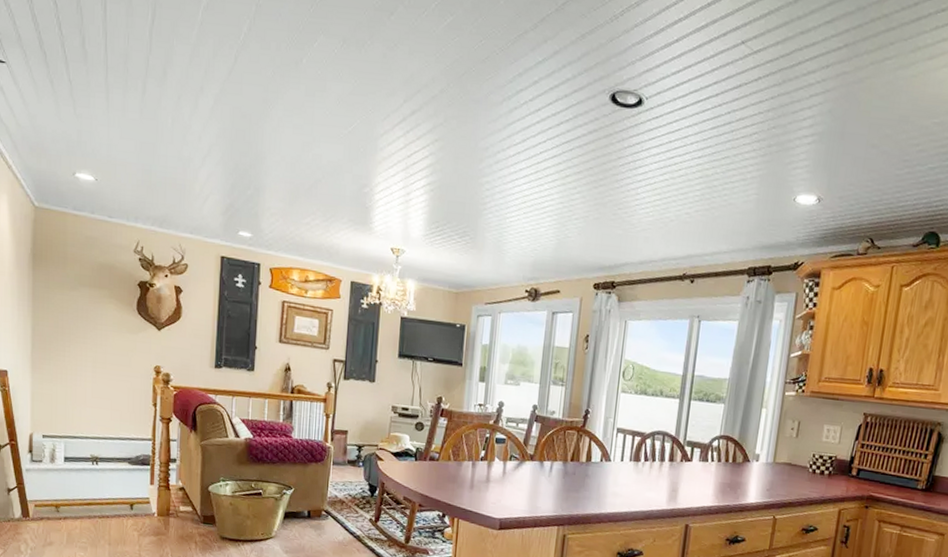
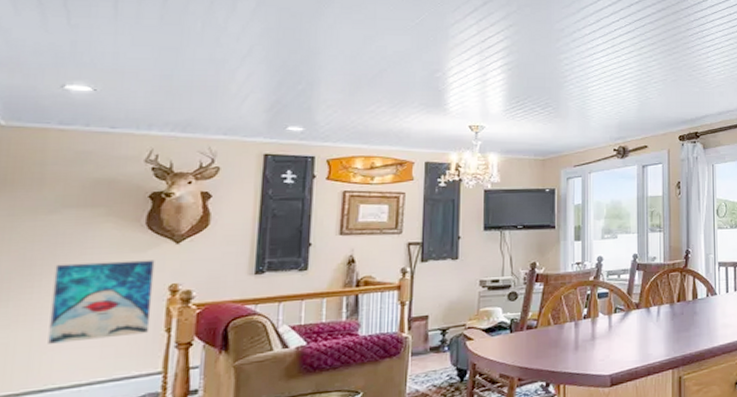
wall art: none [77,335,144,405] -> present [48,260,155,344]

